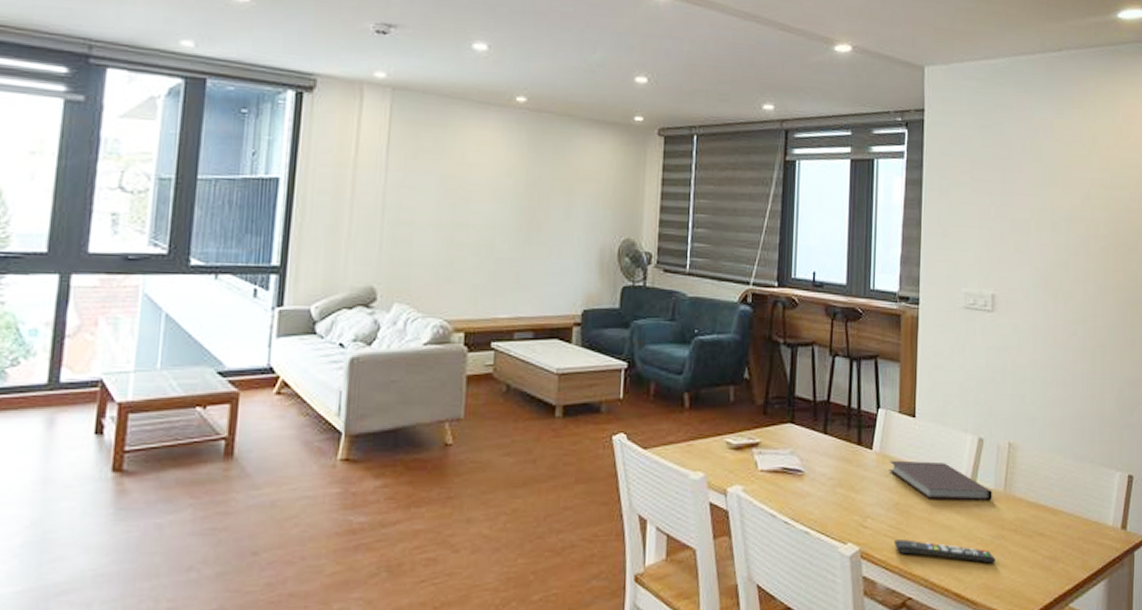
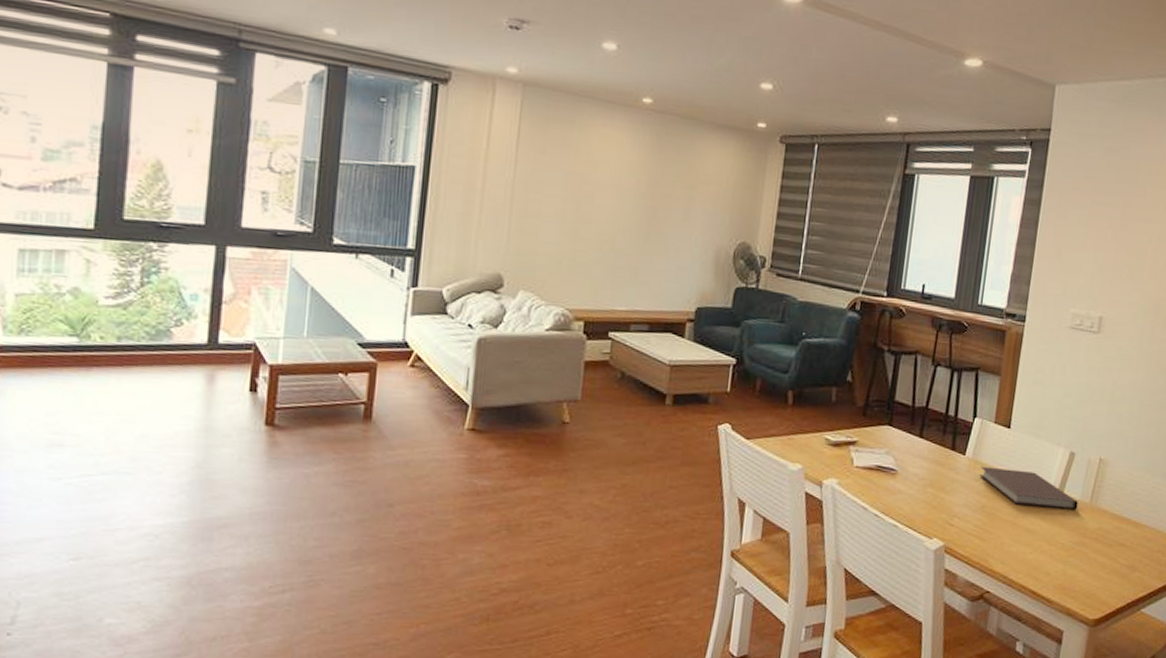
remote control: present [893,539,996,564] -> none [977,539,1075,567]

